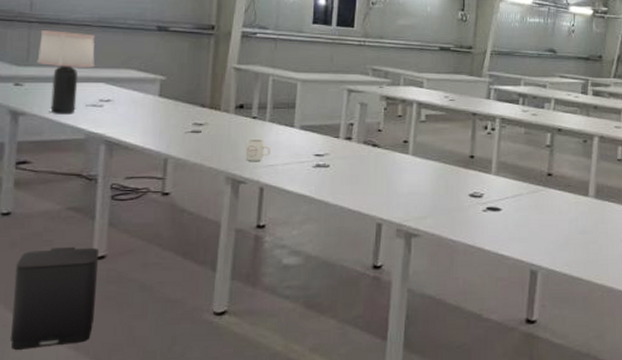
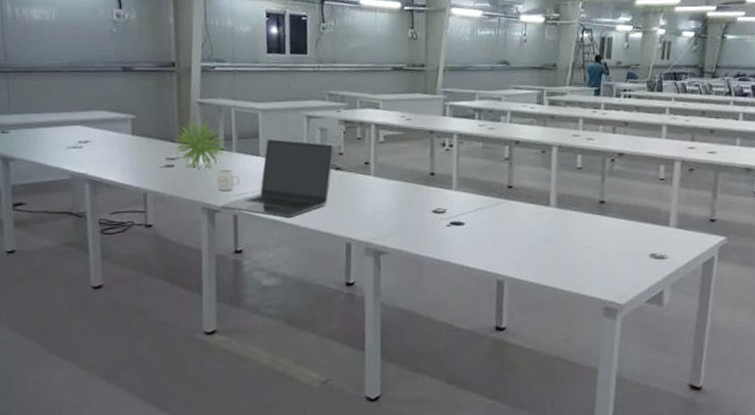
pedal bin: present [11,246,100,350] -> none [25,278,100,372]
table lamp: present [36,30,95,115] -> none [17,78,71,158]
plant: none [201,86,259,138] -> present [172,120,226,170]
laptop: none [245,110,373,193] -> present [219,138,334,217]

